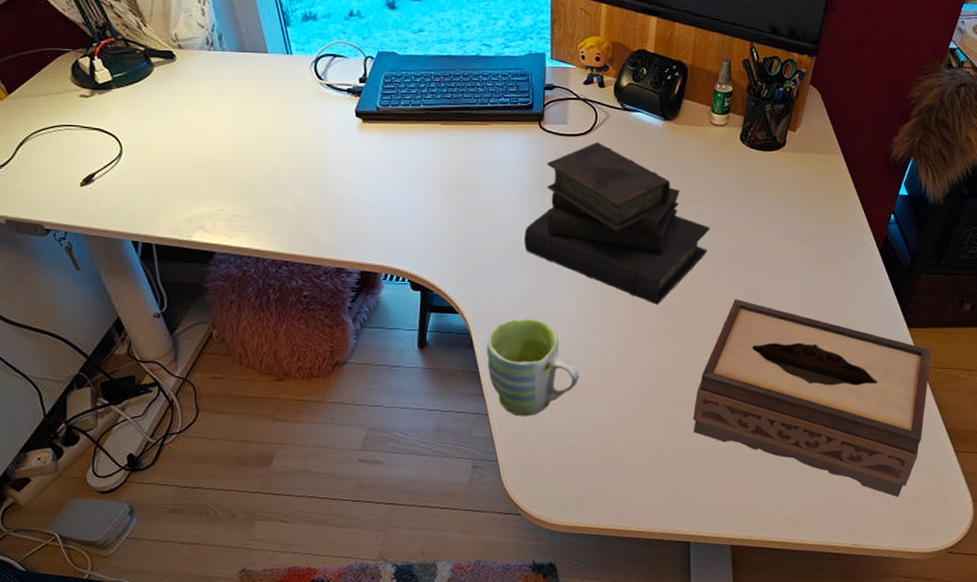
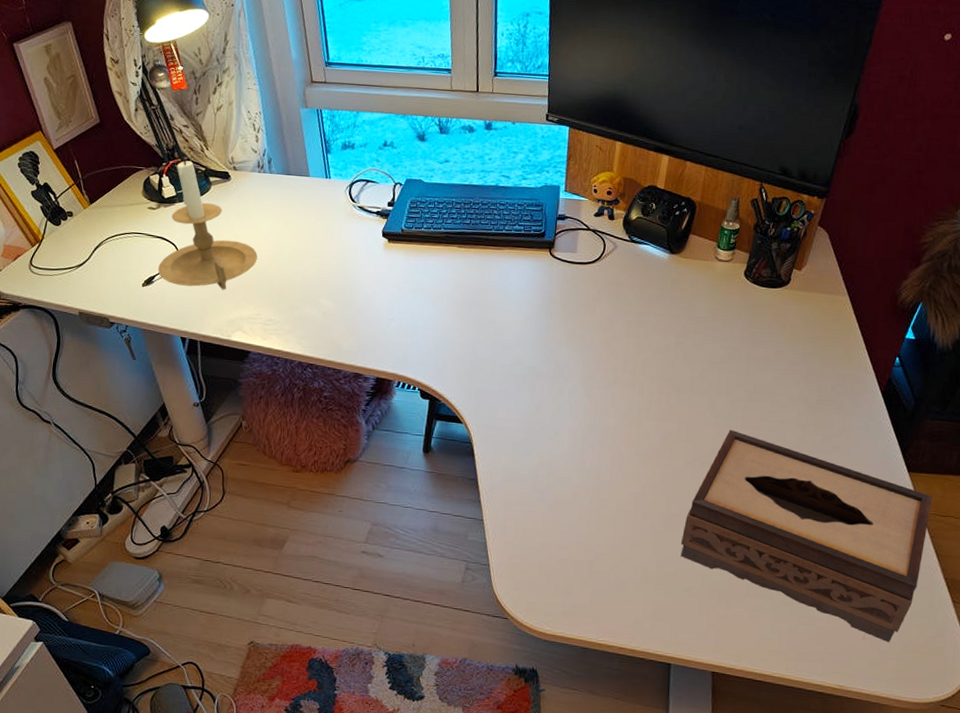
candle holder: none [98,36,215,185] -> present [158,157,258,290]
mug: present [487,318,579,416] -> none [486,432,572,526]
diary: present [524,141,710,305] -> none [528,270,709,429]

